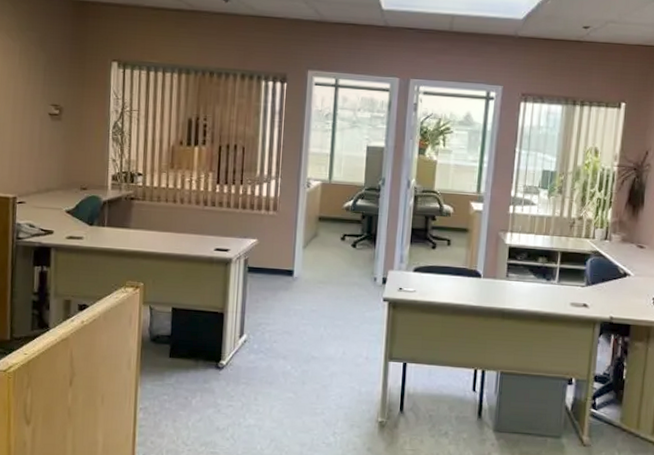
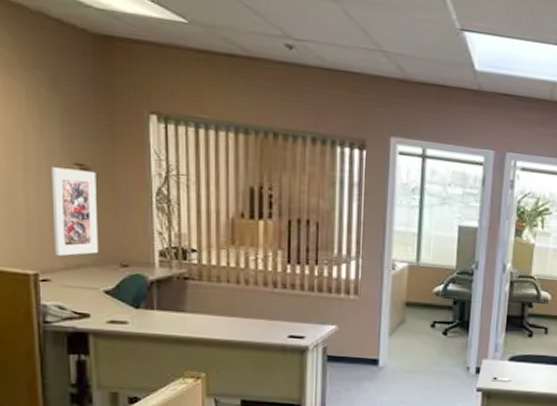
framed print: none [30,108,67,182] -> present [51,167,99,257]

